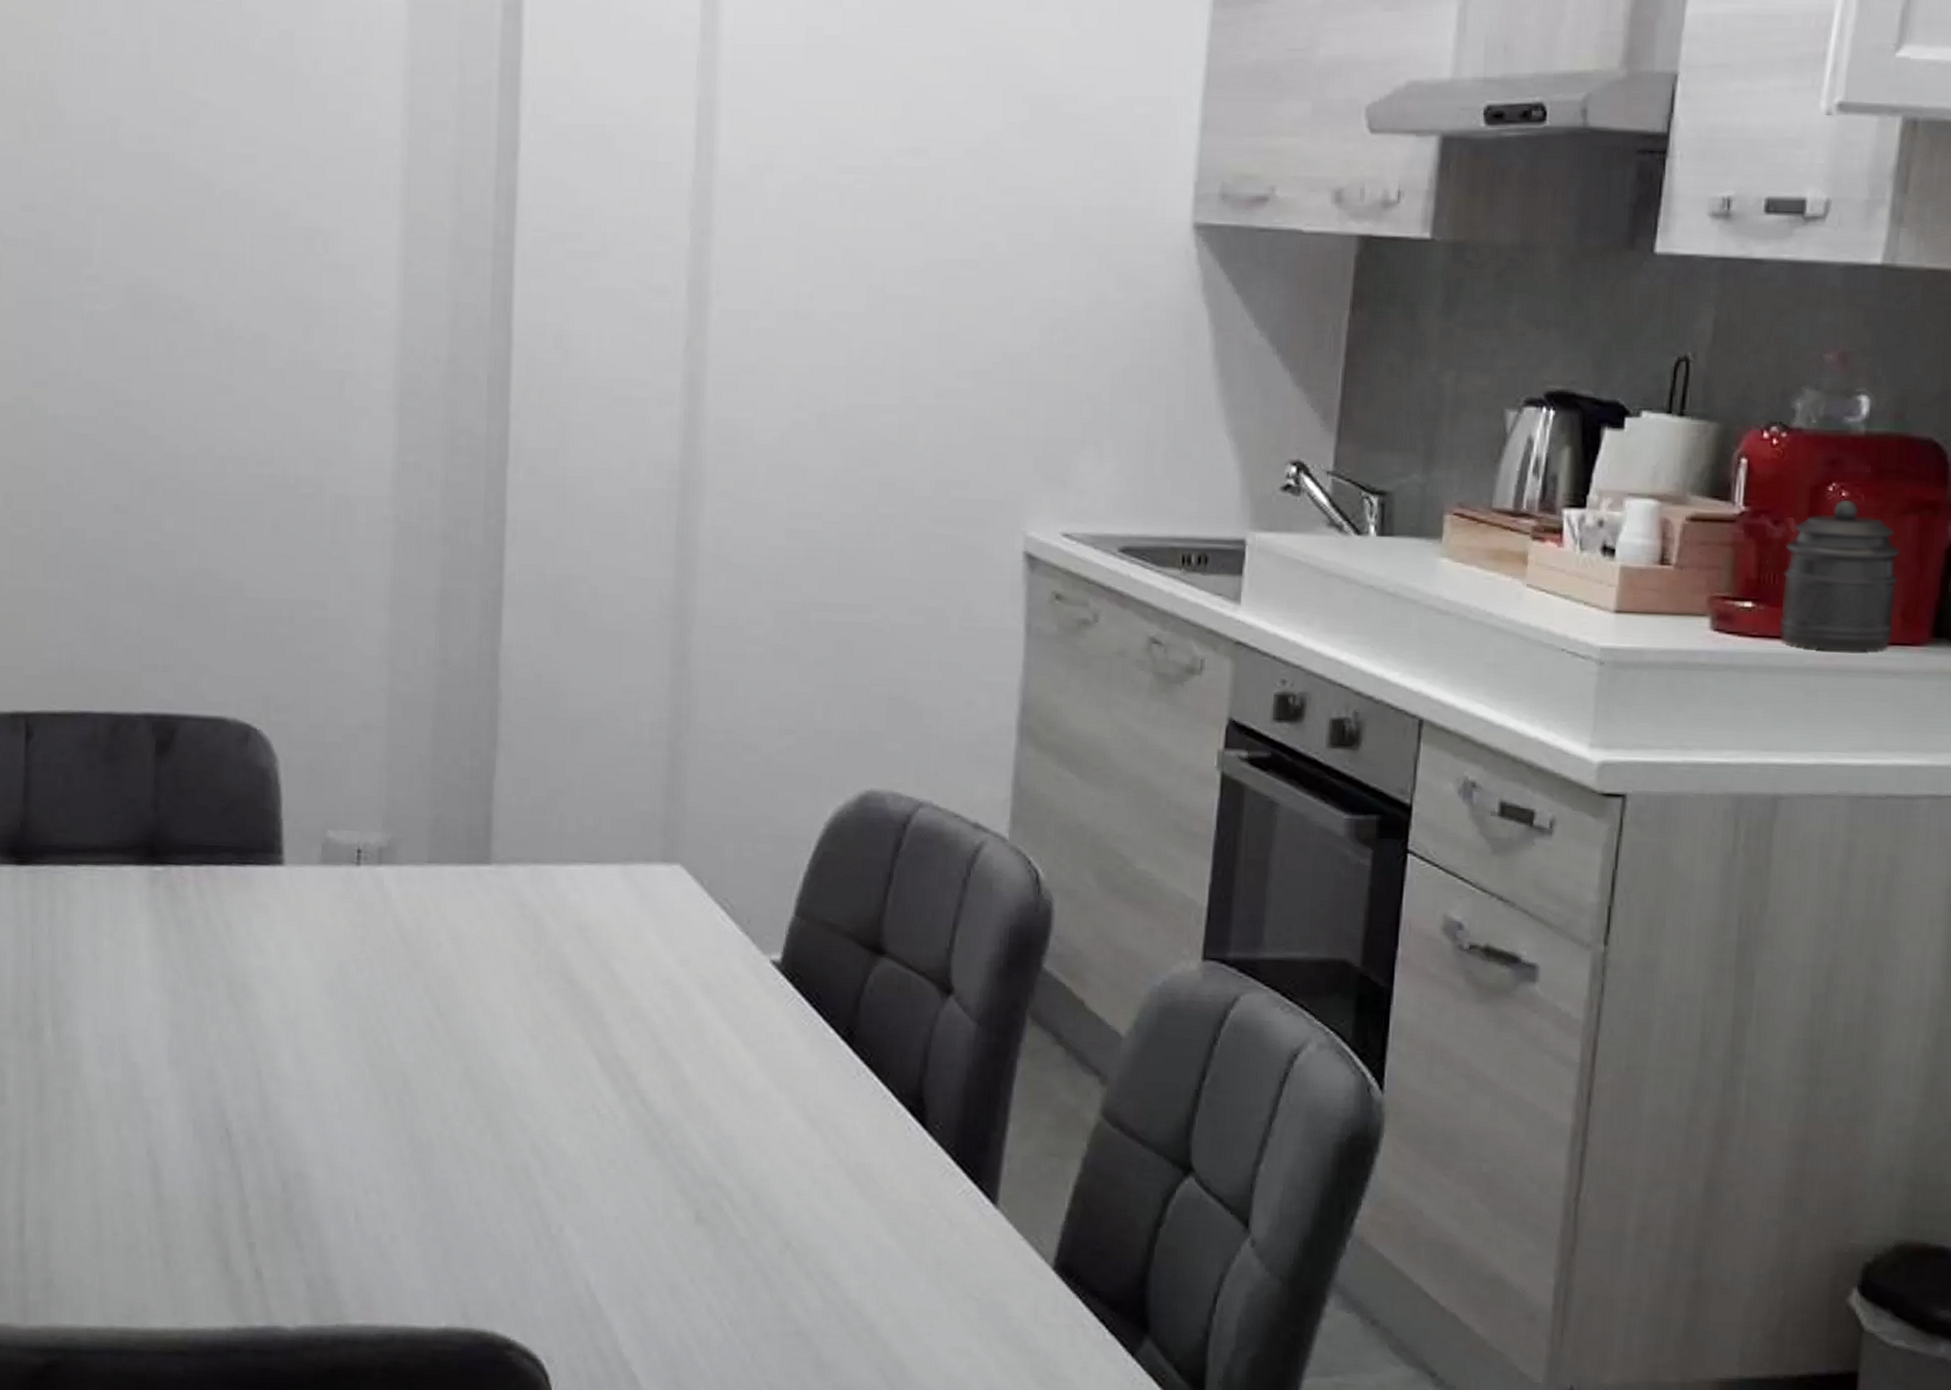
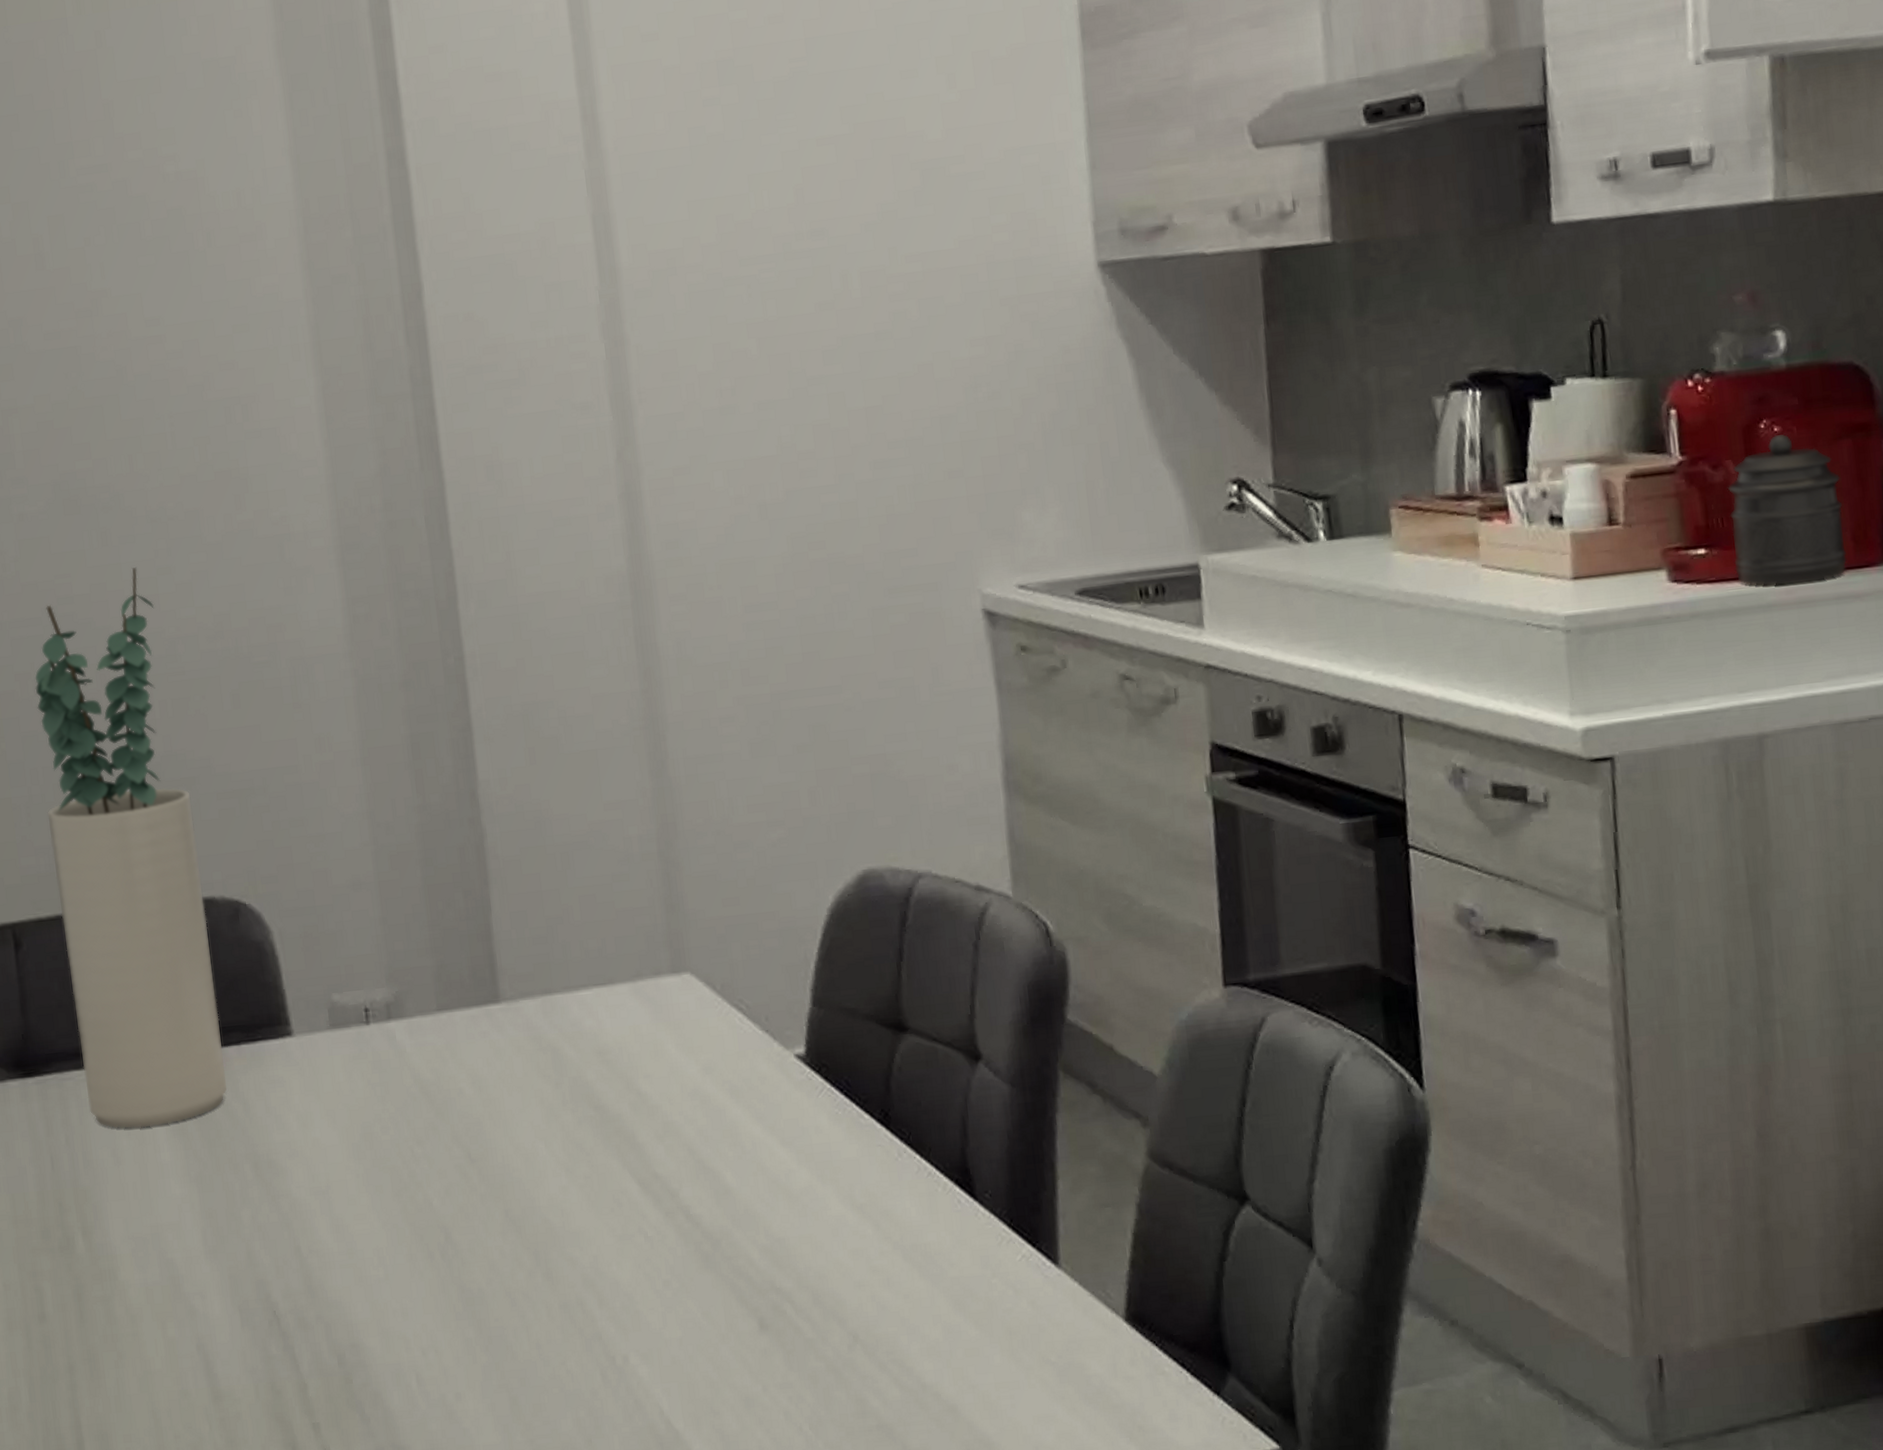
vase: none [75,382,218,932] -> present [35,567,227,1129]

